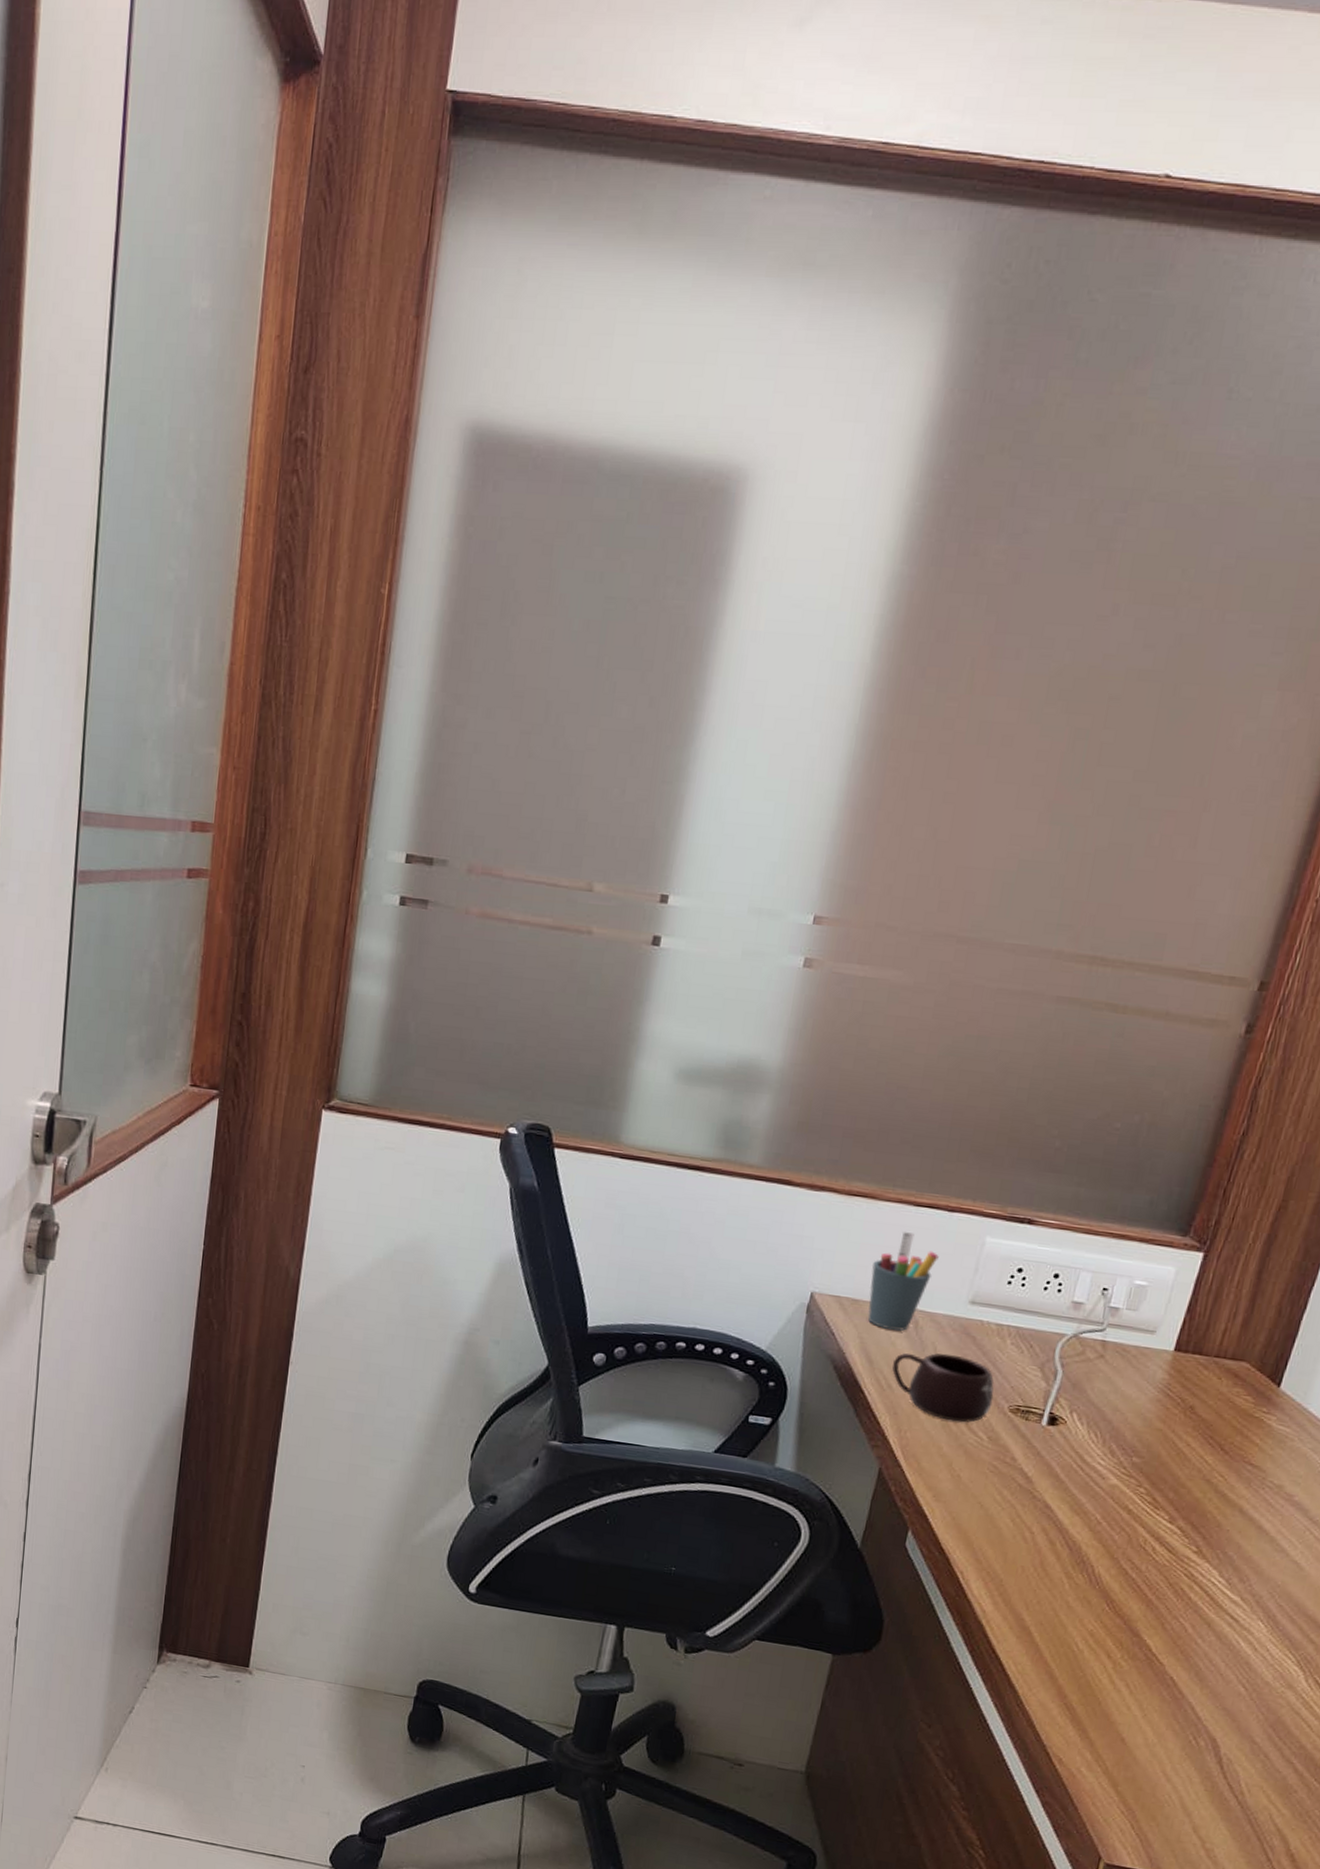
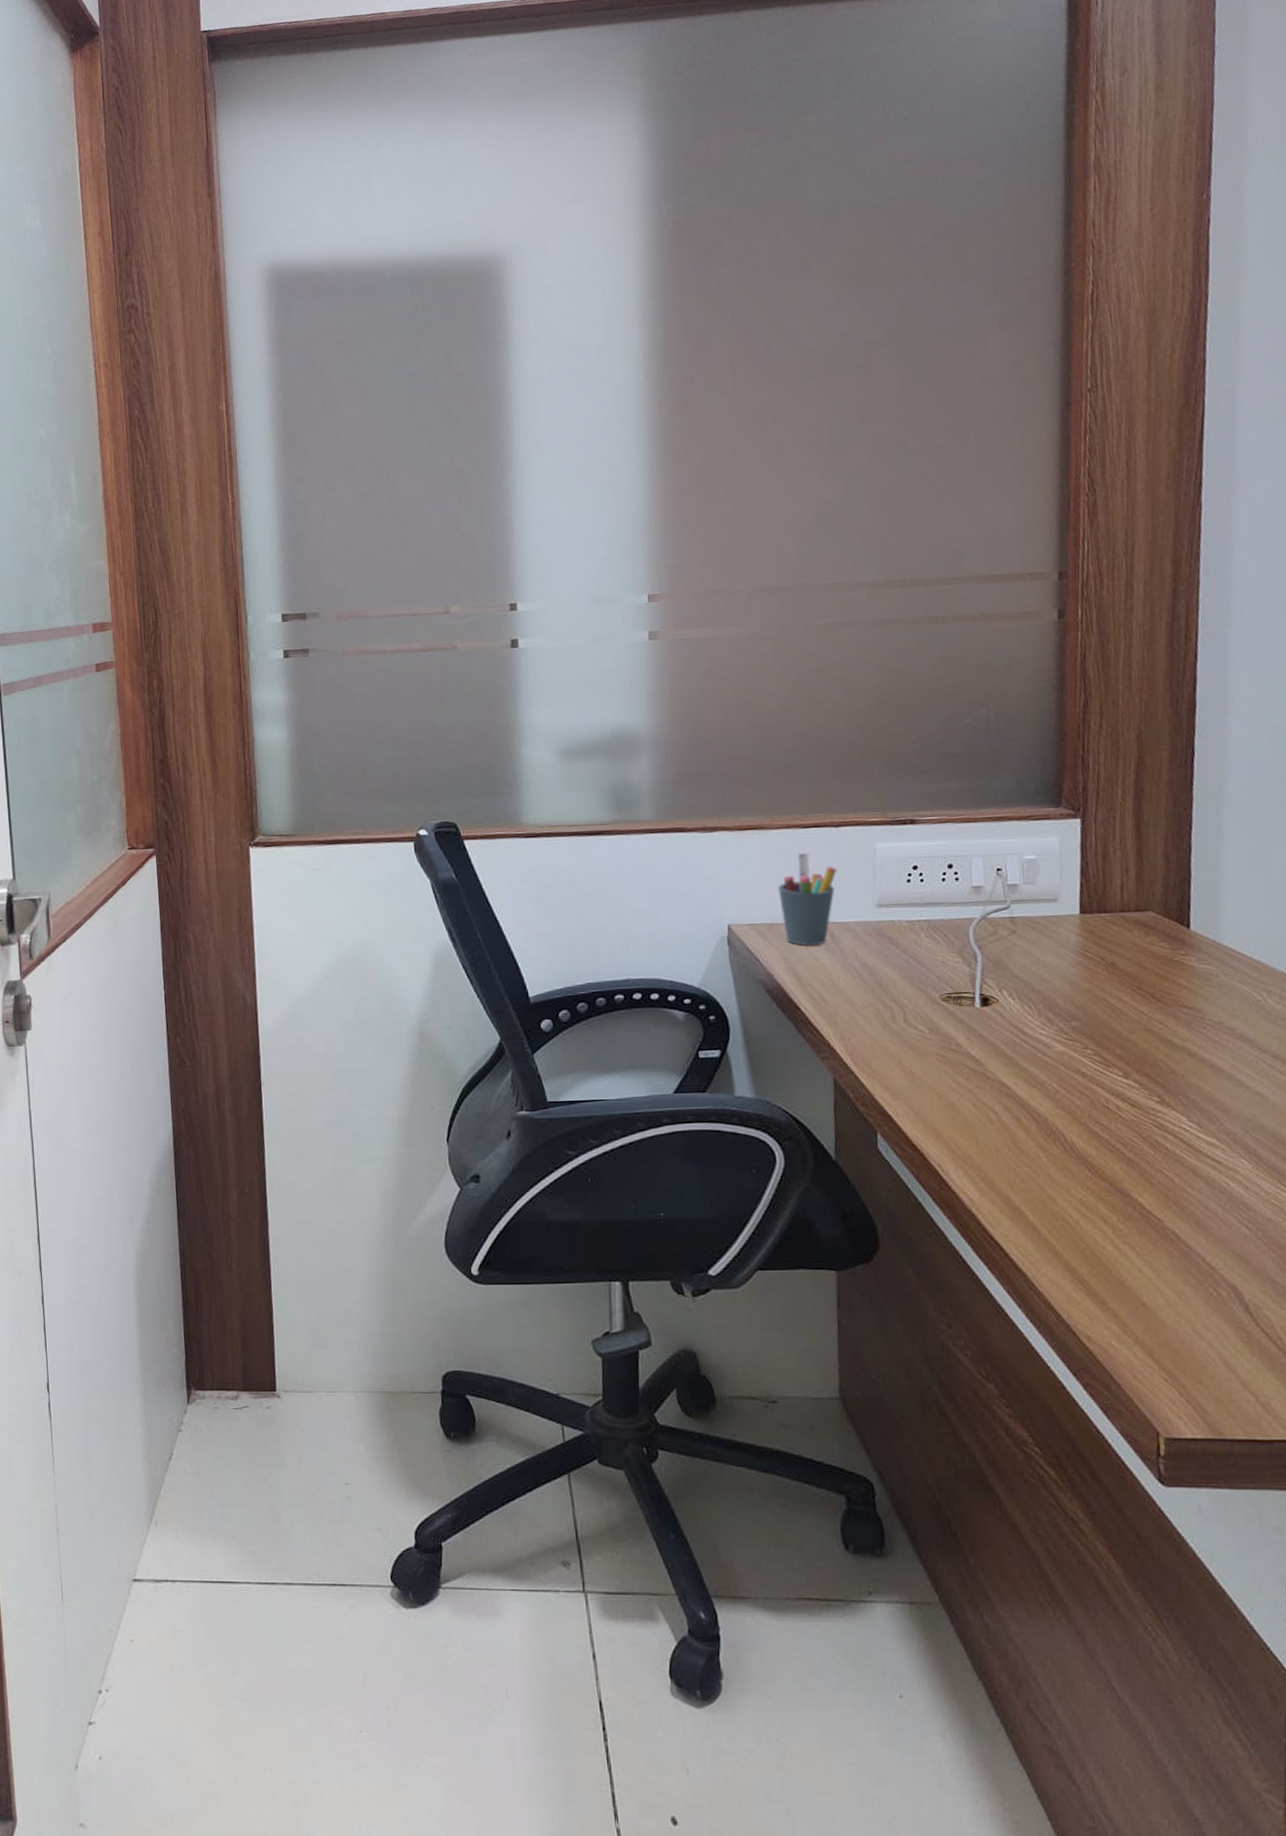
mug: present [892,1353,994,1423] -> none [820,957,924,1021]

